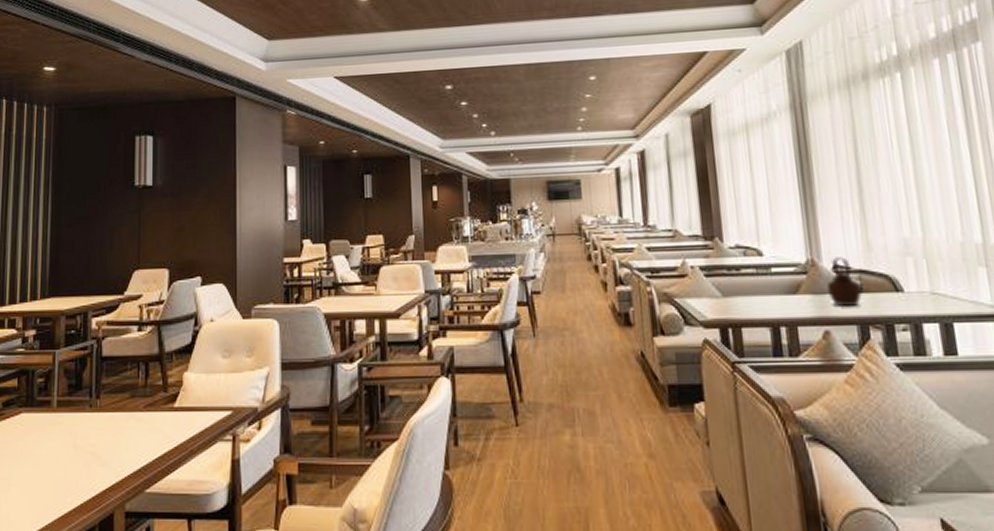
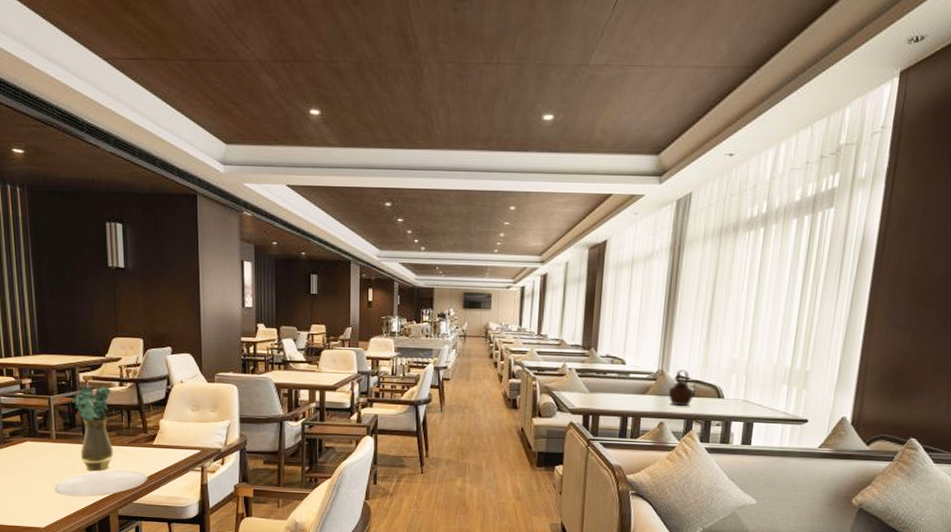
plate: none [47,445,166,488] -> present [53,470,148,497]
vase: none [79,329,127,449] -> present [71,383,114,471]

